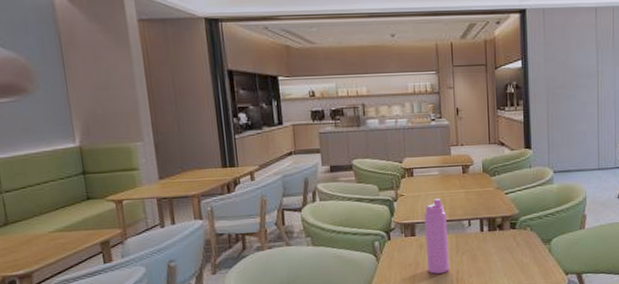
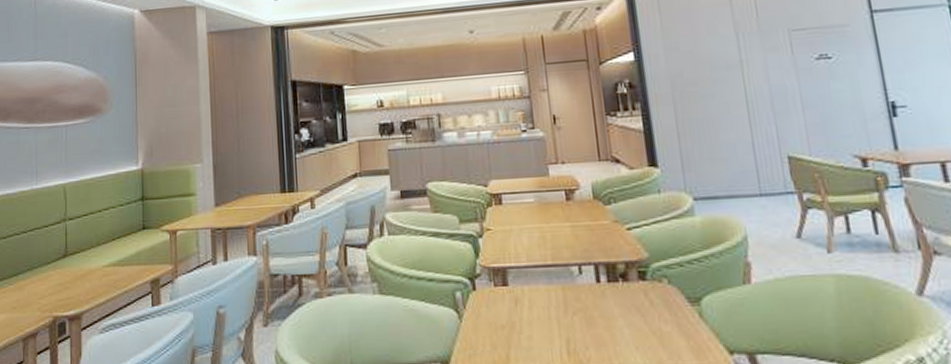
water bottle: present [424,198,449,274] -> none [518,233,556,342]

